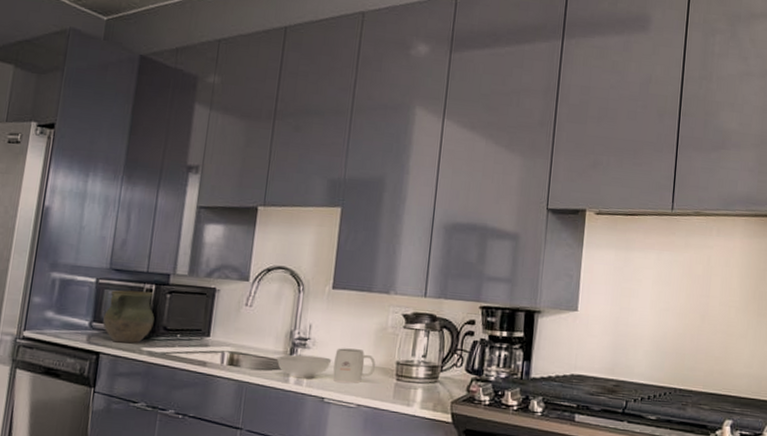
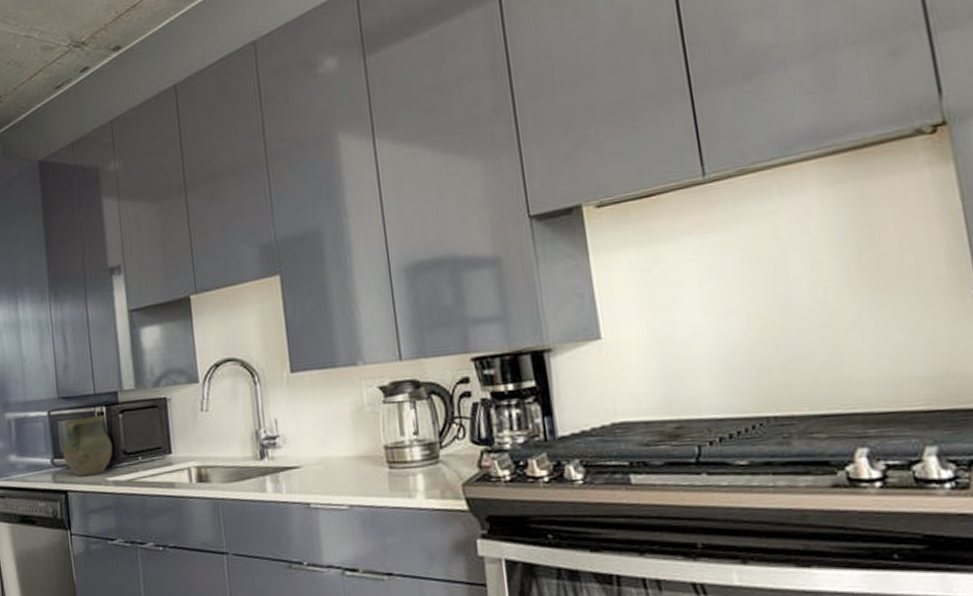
bowl: present [276,355,332,379] -> none [247,454,309,485]
mug: present [332,348,376,384] -> none [310,438,360,483]

